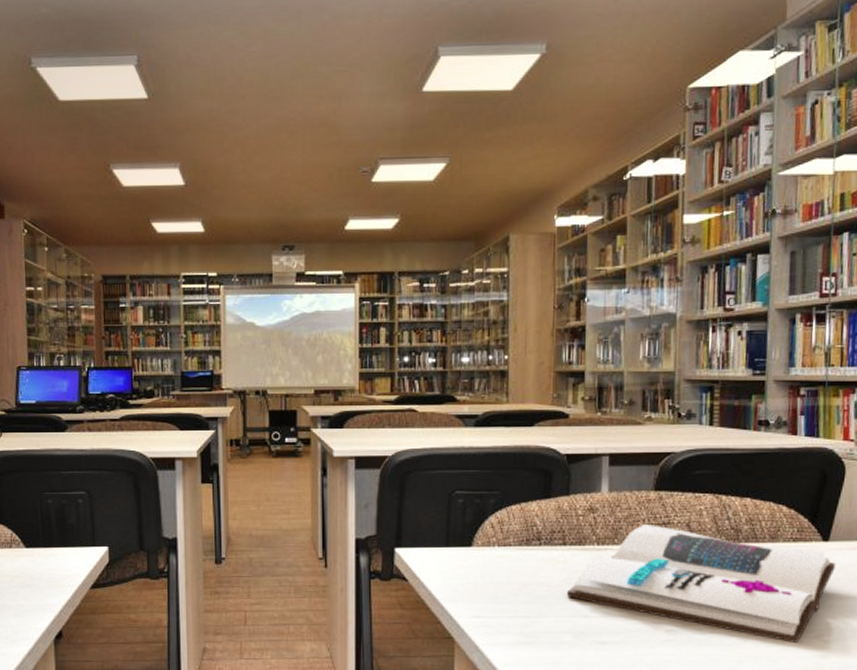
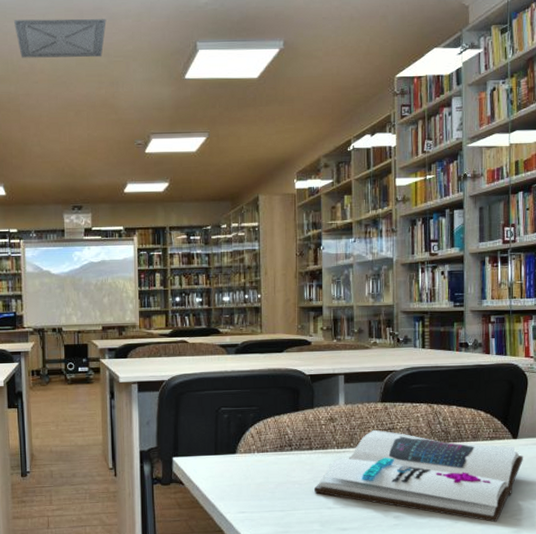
ceiling vent: none [219,20,329,68] -> present [14,18,107,58]

